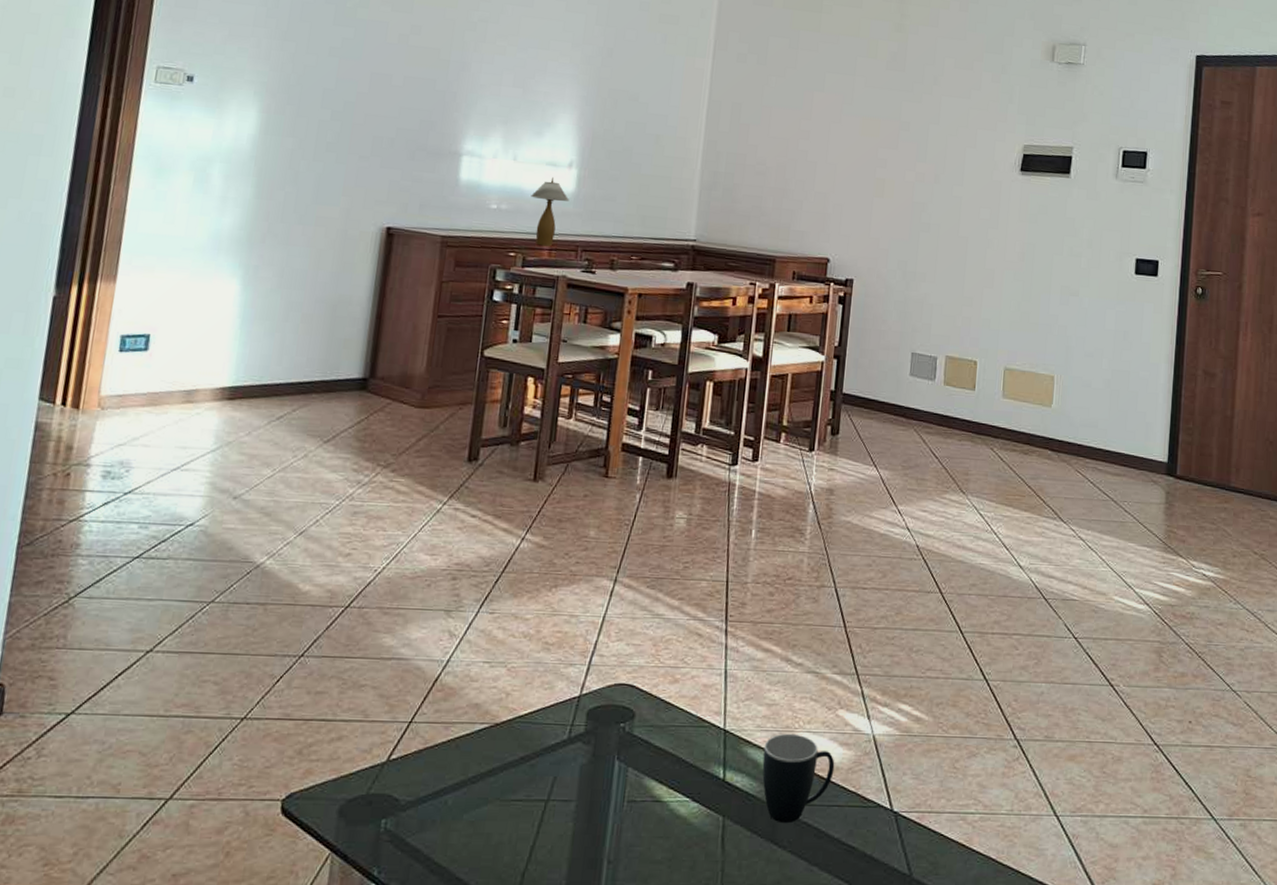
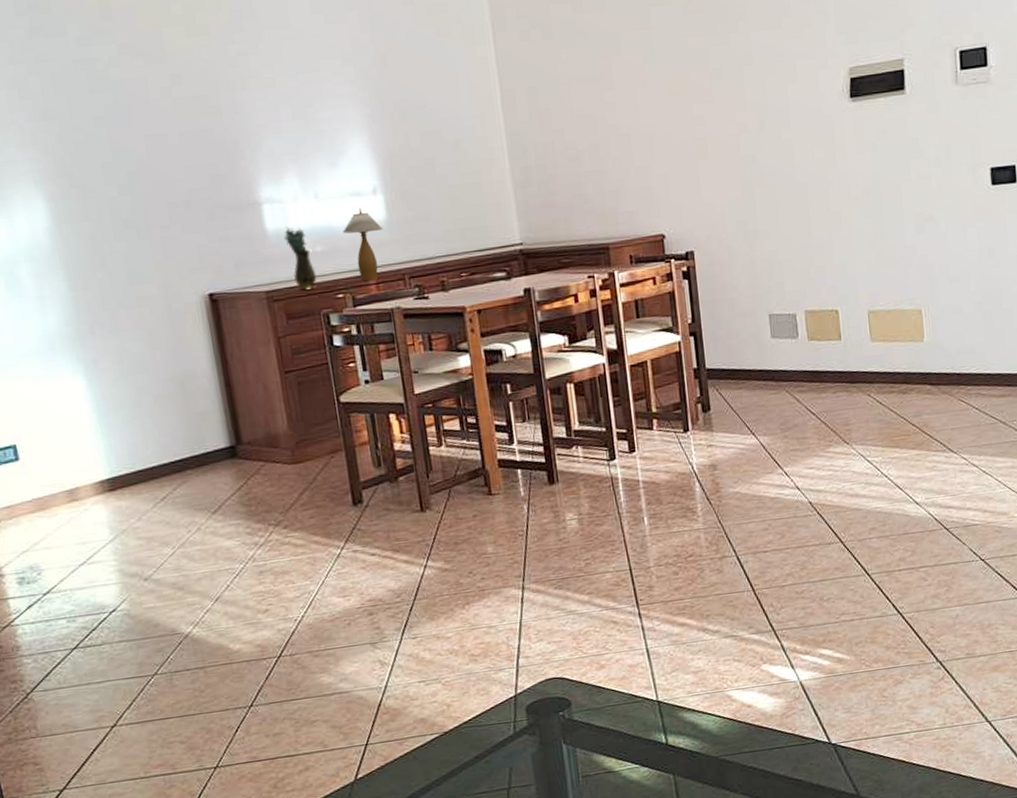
vase: none [472,181,495,242] -> present [284,227,317,290]
mug: present [762,733,835,824] -> none [698,693,769,772]

